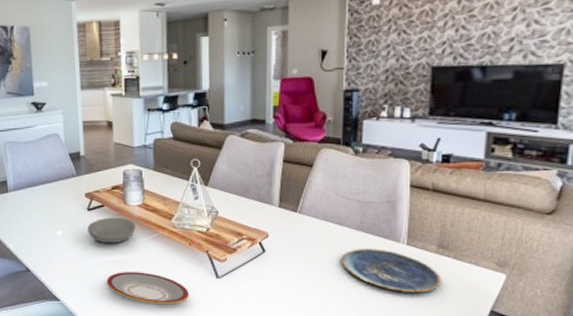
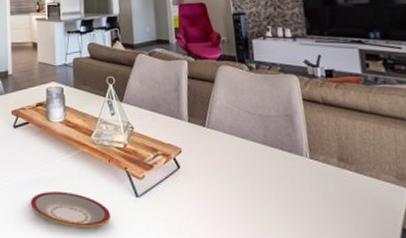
bowl: present [87,217,136,244] -> none [13,134,58,162]
plate: present [341,249,441,294] -> none [252,163,349,211]

